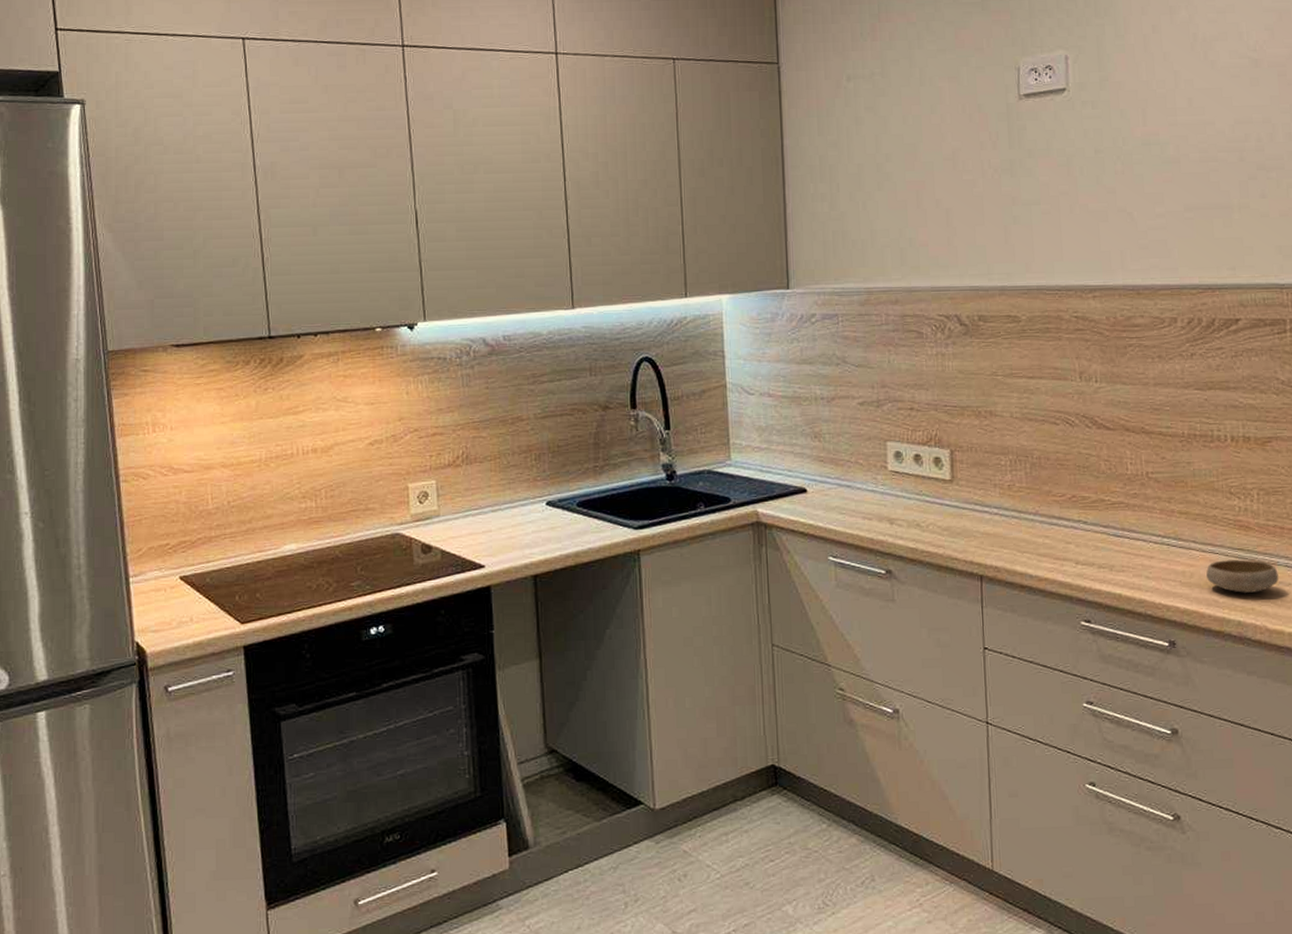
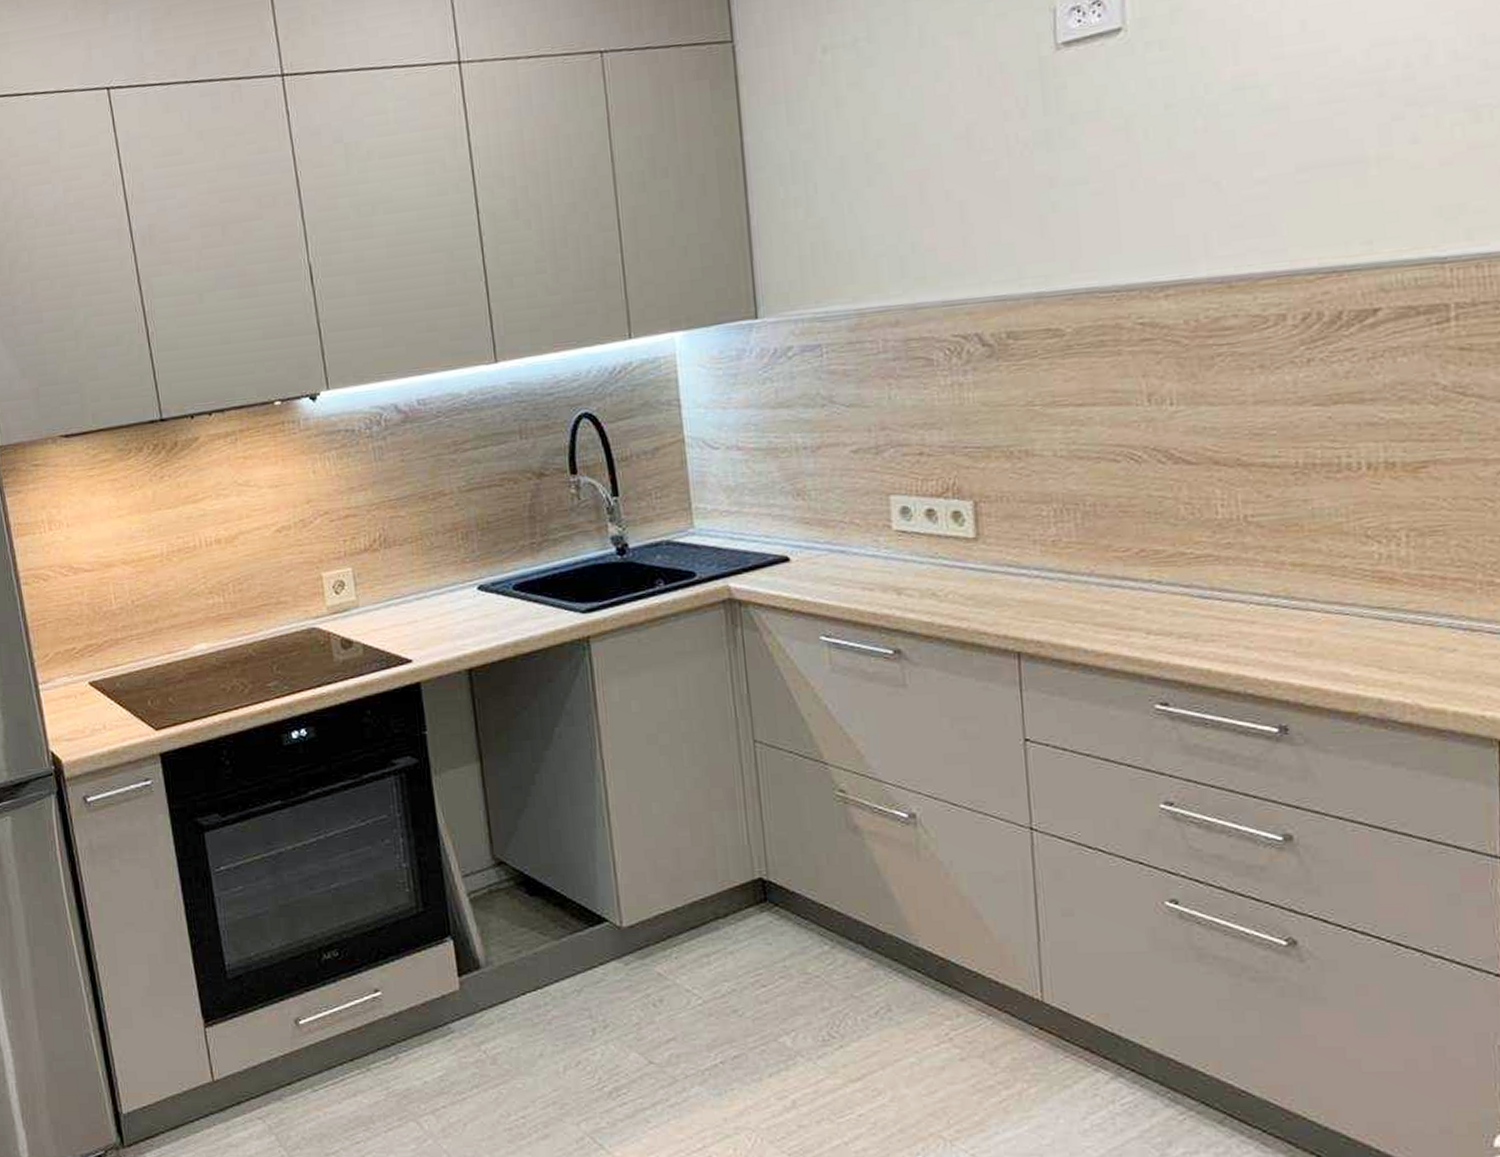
bowl: present [1206,559,1279,593] -> none [1332,620,1438,664]

